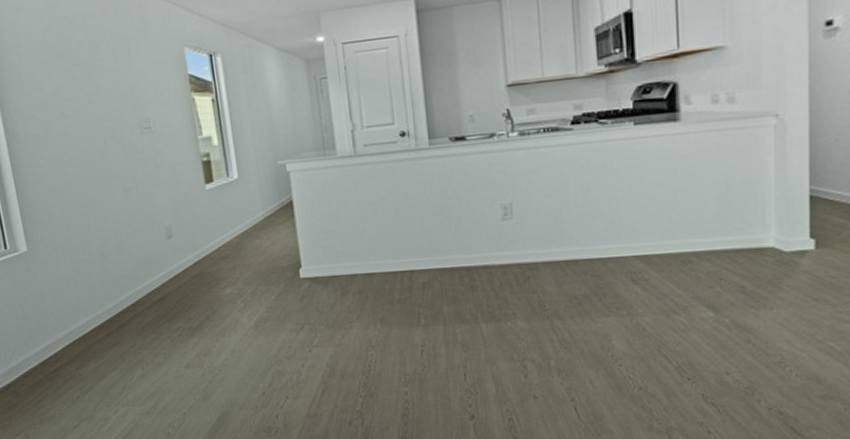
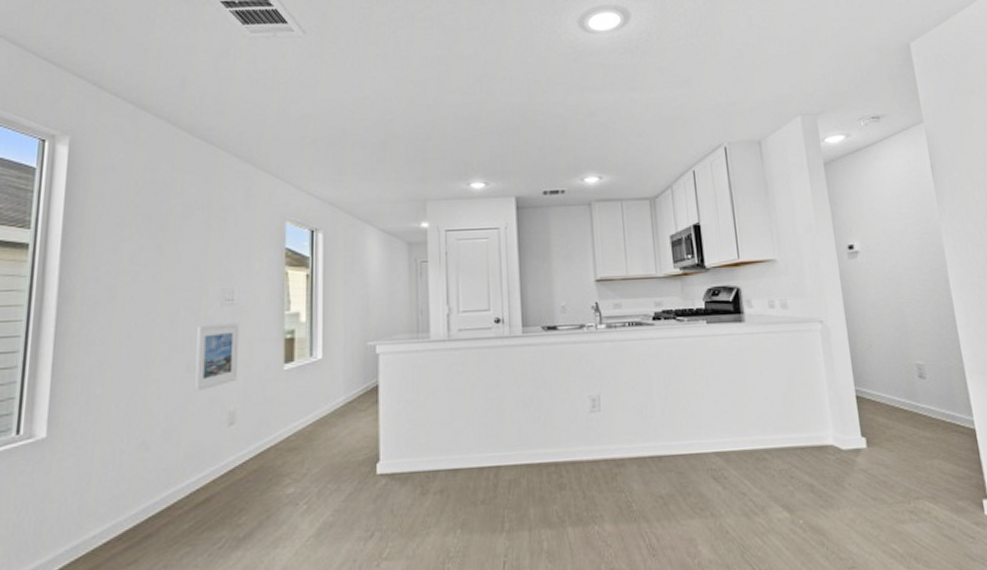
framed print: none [123,148,168,211] -> present [193,322,239,392]

